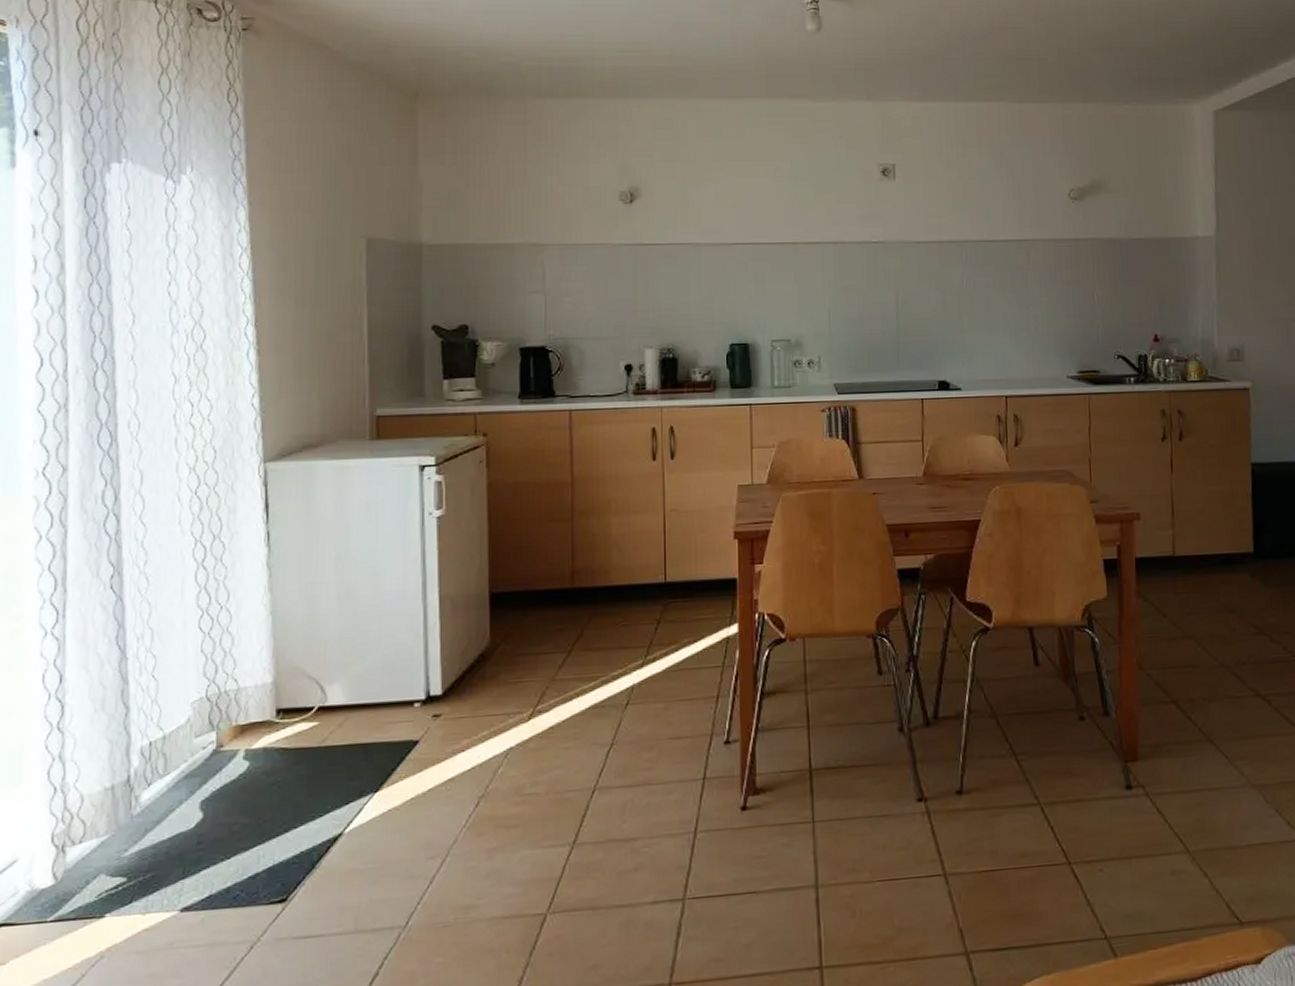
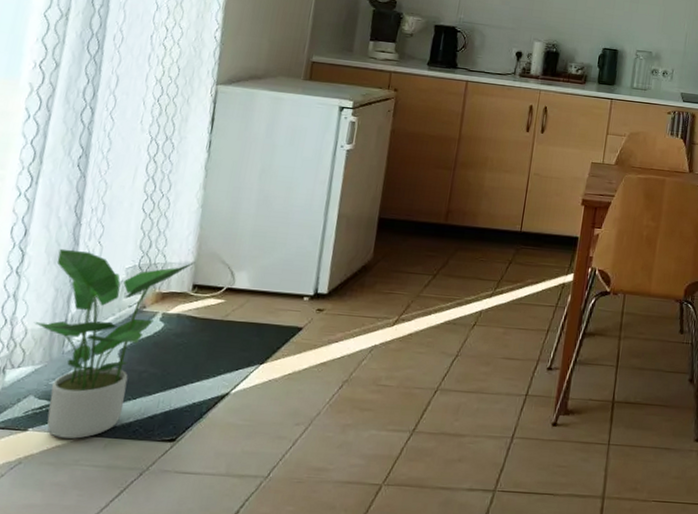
potted plant: none [91,682,275,920] -> present [34,248,196,439]

